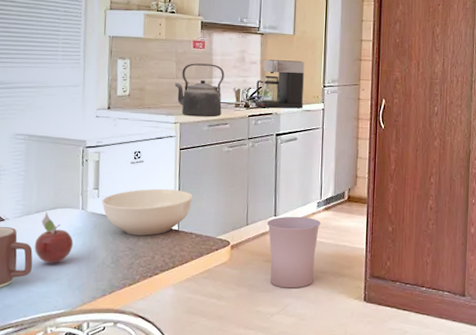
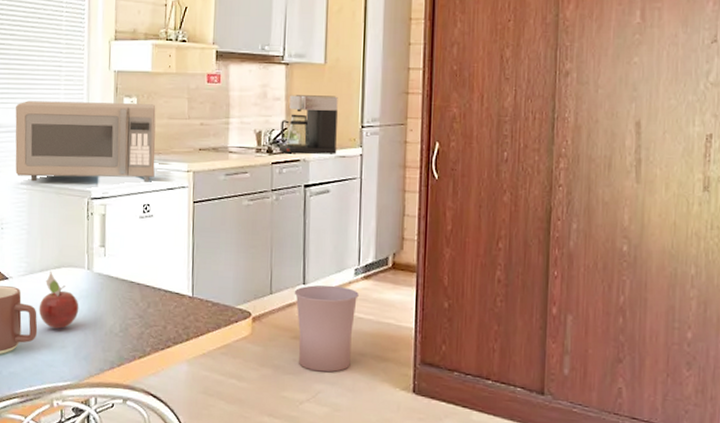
microwave: none [13,60,147,133] -> present [15,101,156,183]
bowl: present [102,188,193,236] -> none [109,247,209,302]
kettle: present [174,63,225,118] -> none [186,100,244,165]

